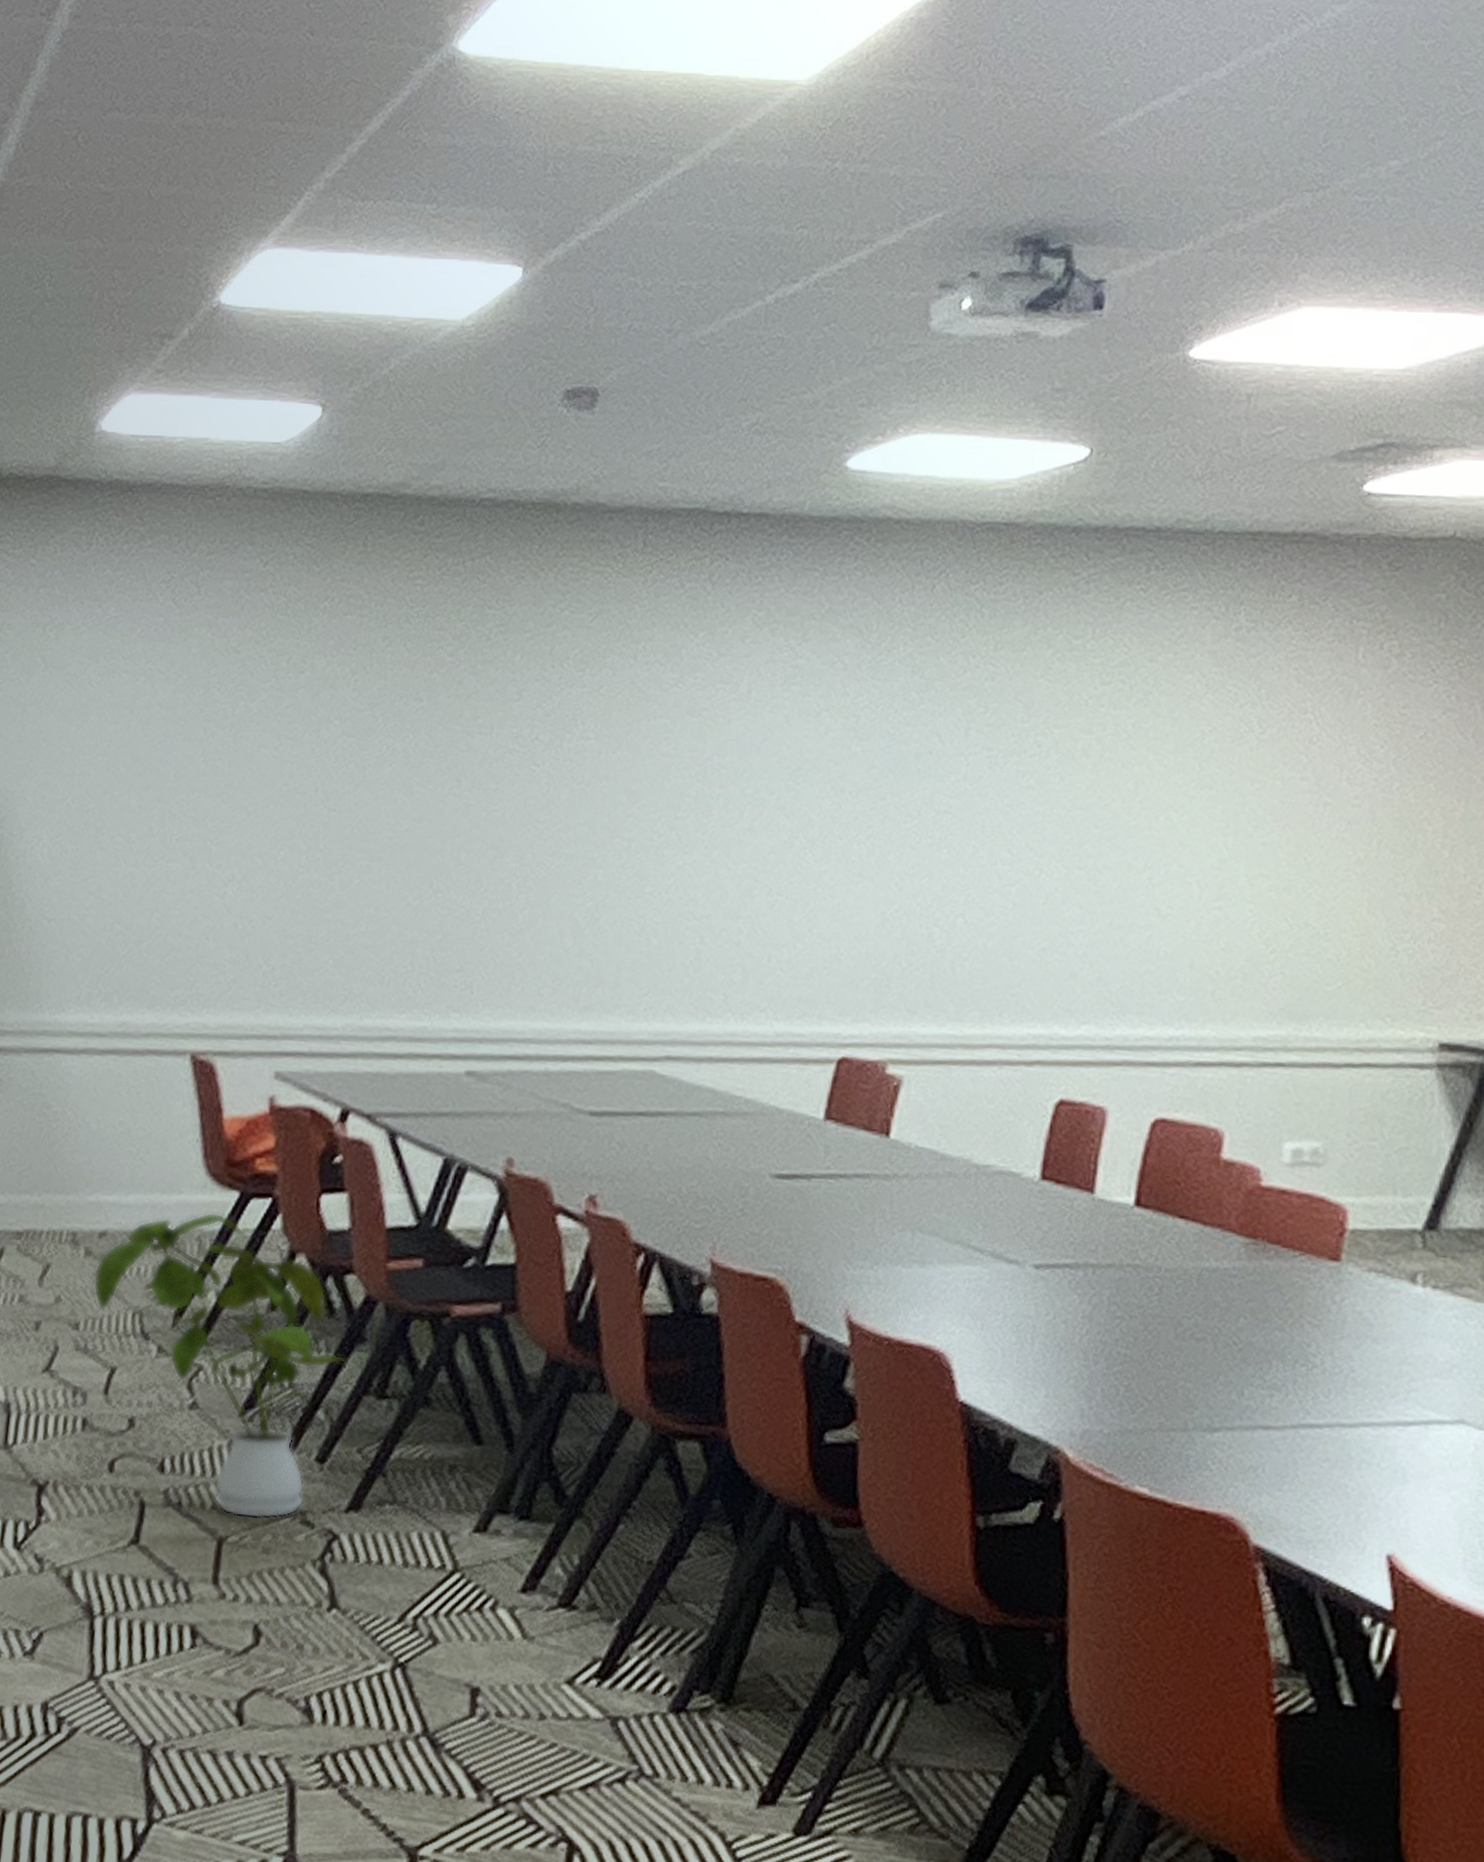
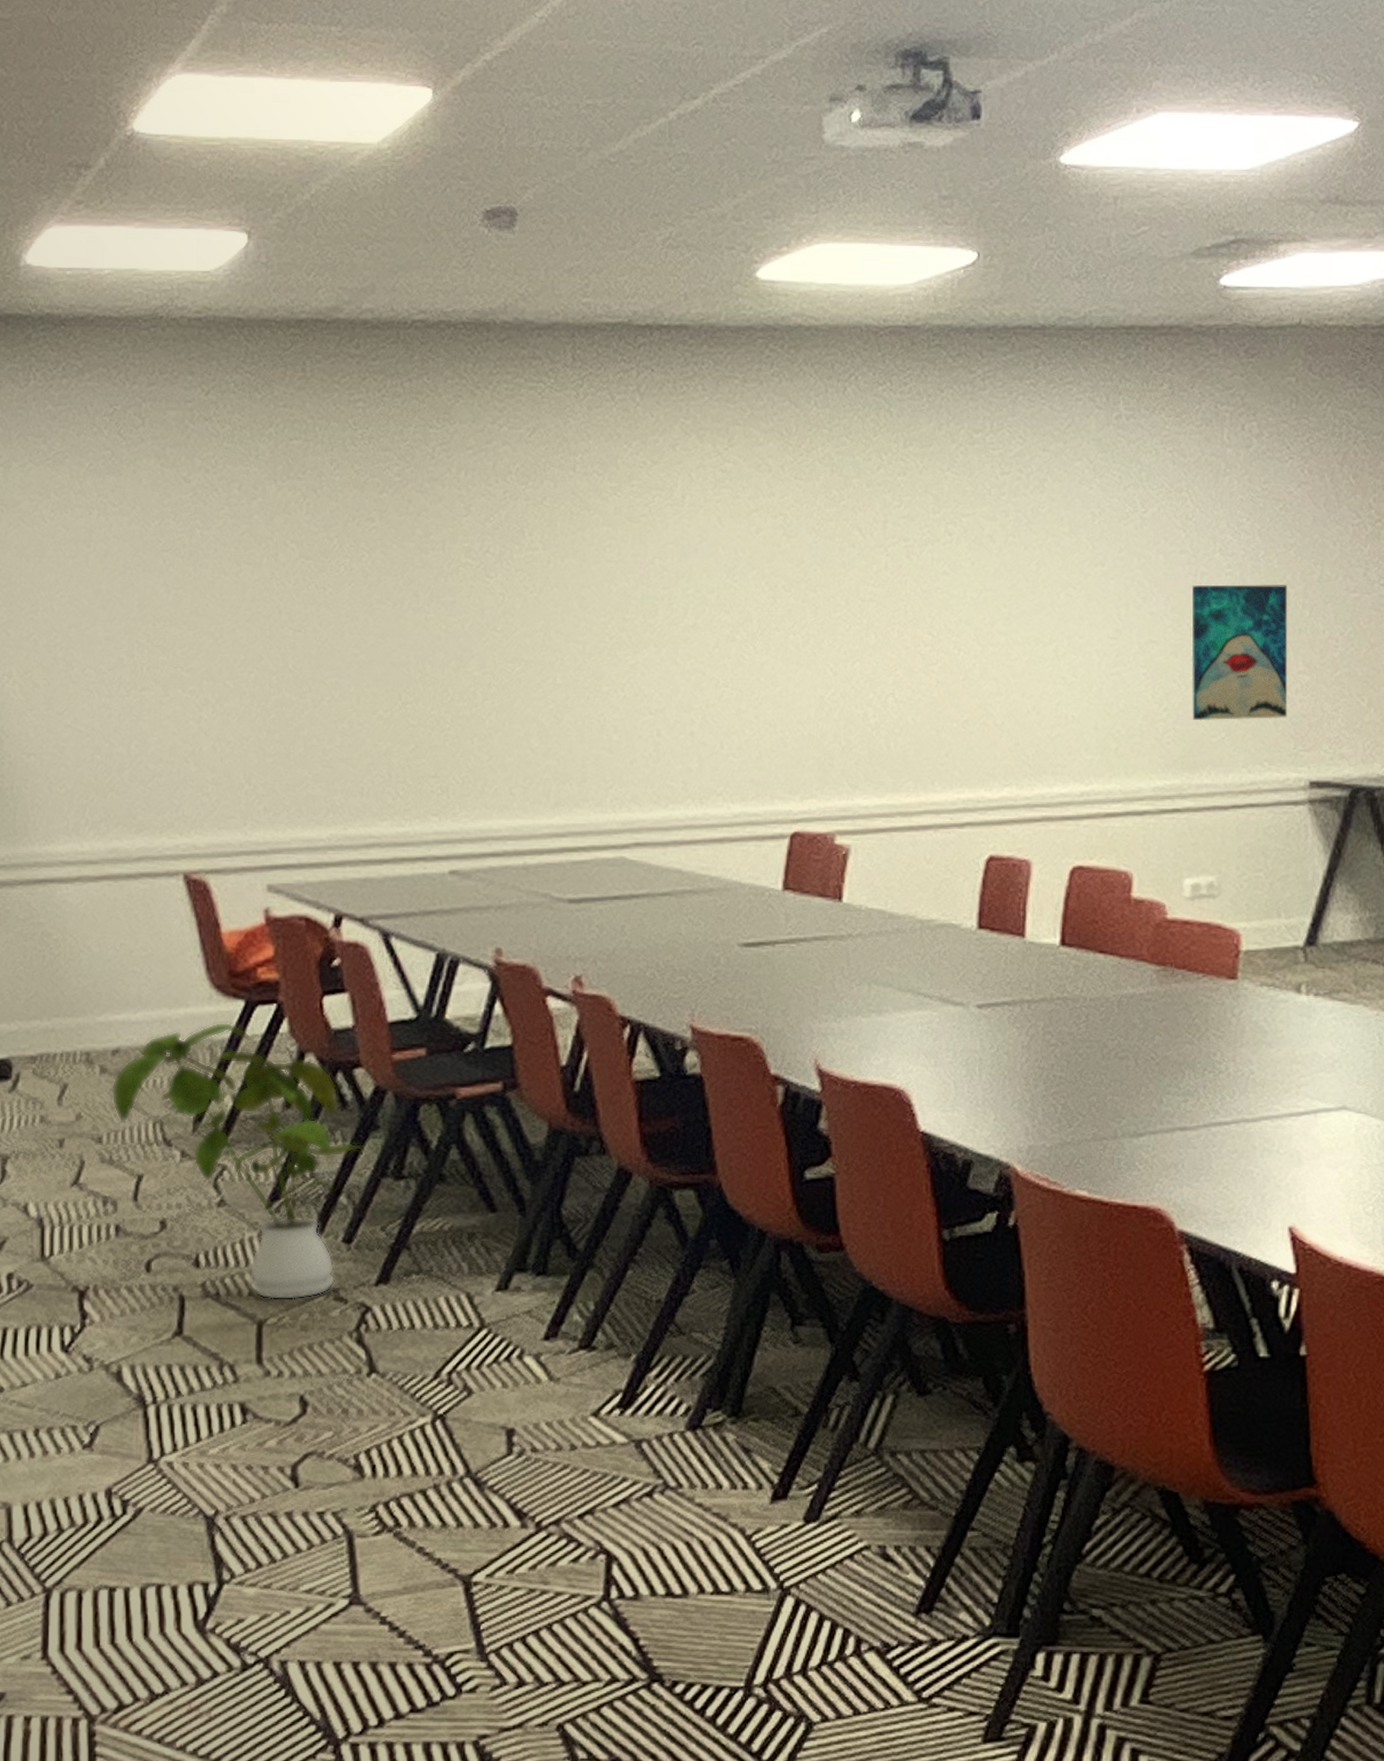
wall art: none [1304,816,1425,970] -> present [1191,584,1288,721]

